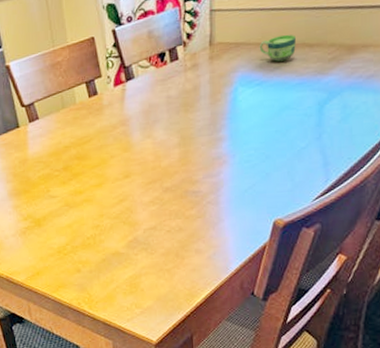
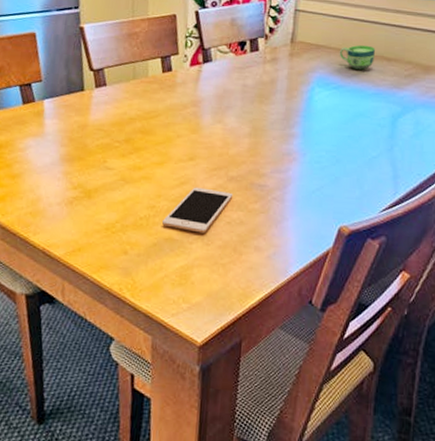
cell phone: none [108,202,170,244] -> present [162,187,234,233]

